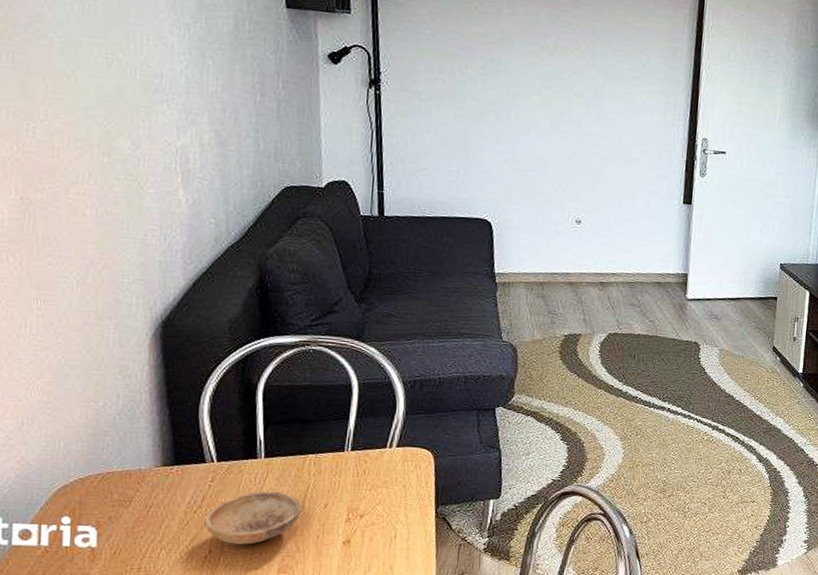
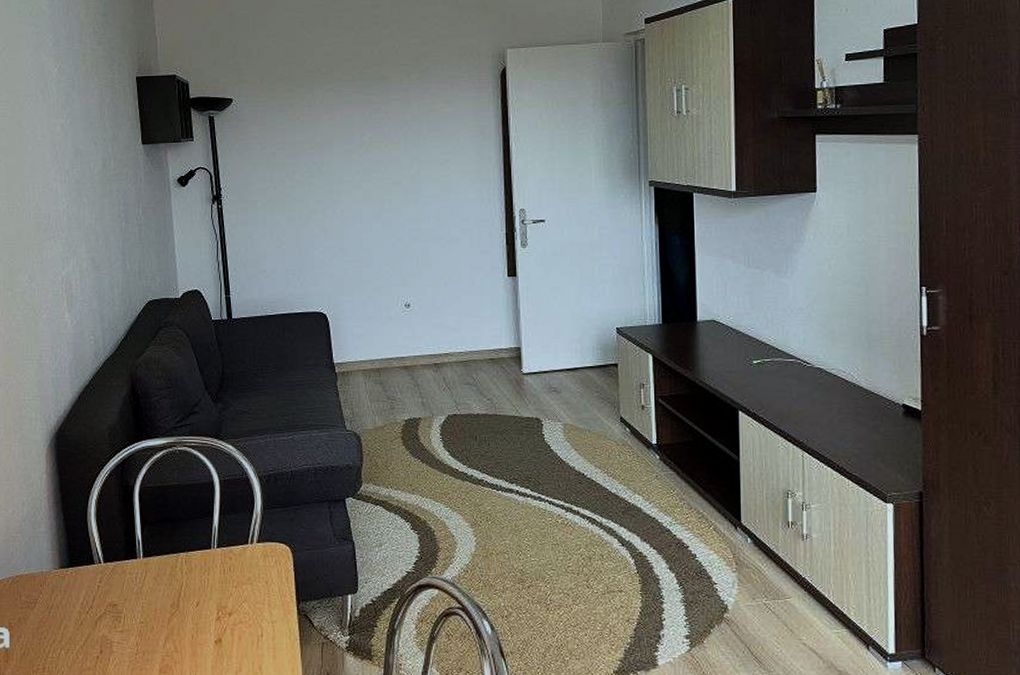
bowl: present [204,491,301,545] -> none [95,590,176,645]

